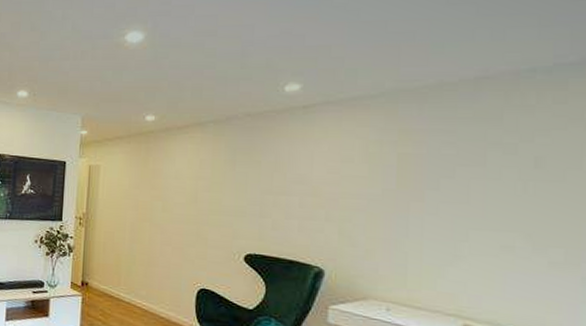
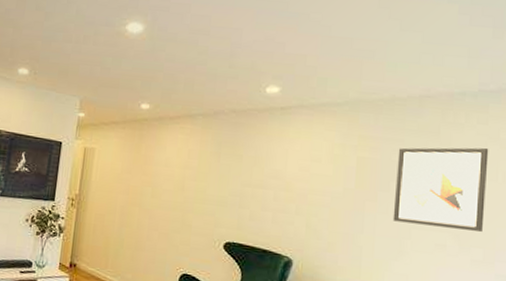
wall art: none [444,131,570,229] -> present [392,147,489,232]

